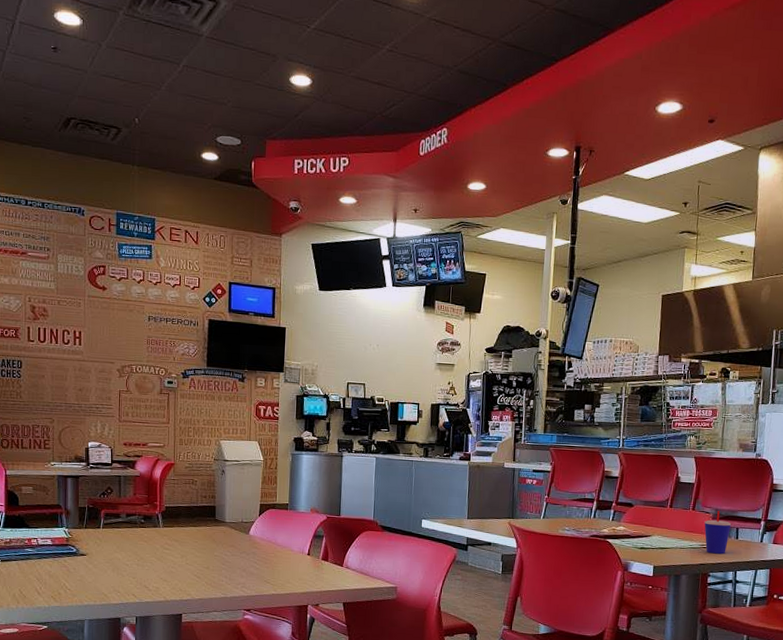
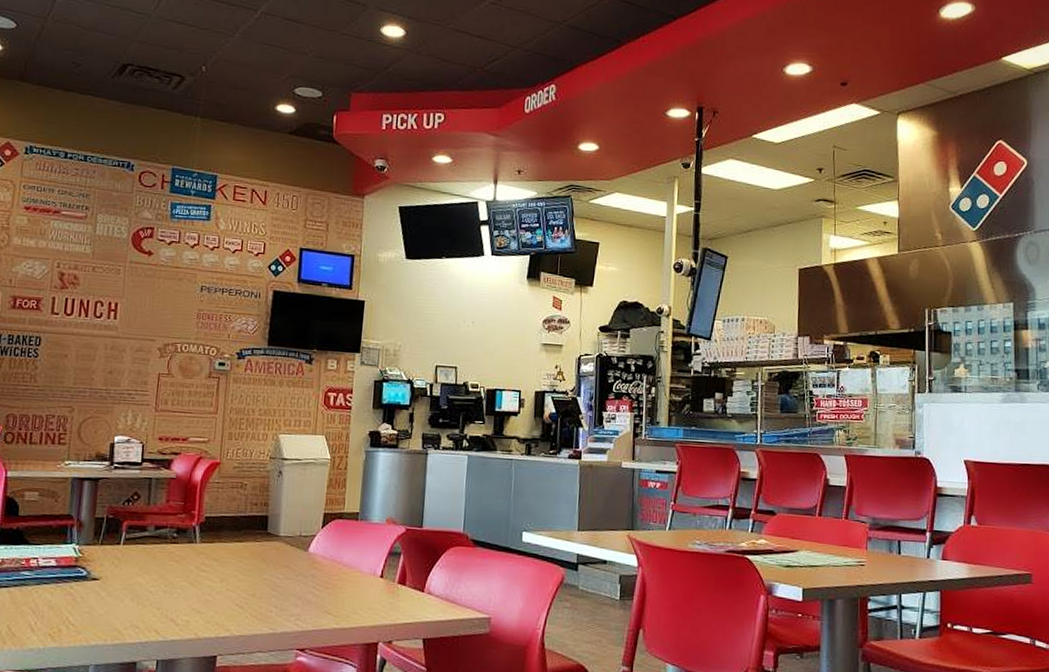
beverage cup: present [704,511,731,554] -> none [860,520,891,573]

